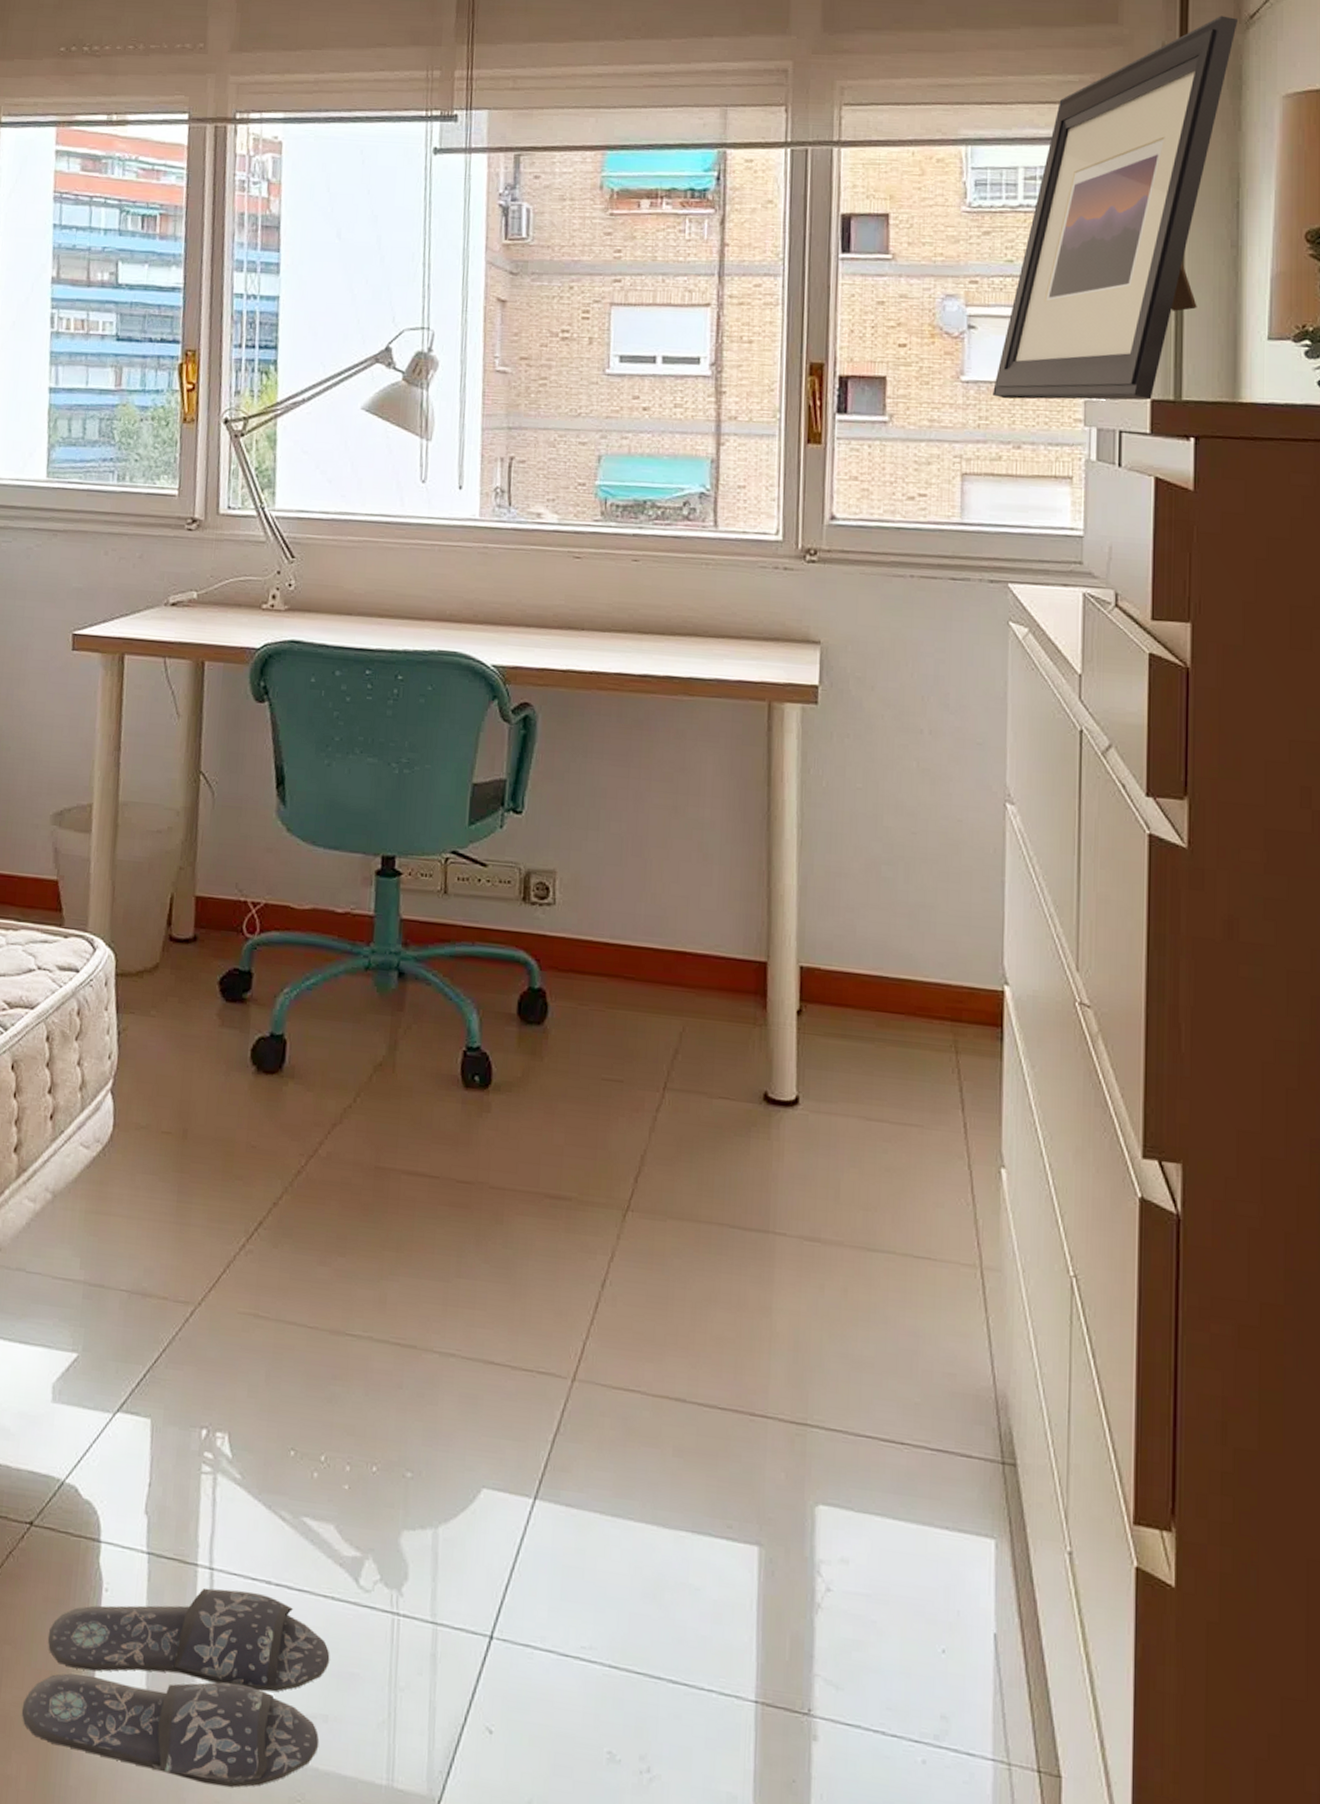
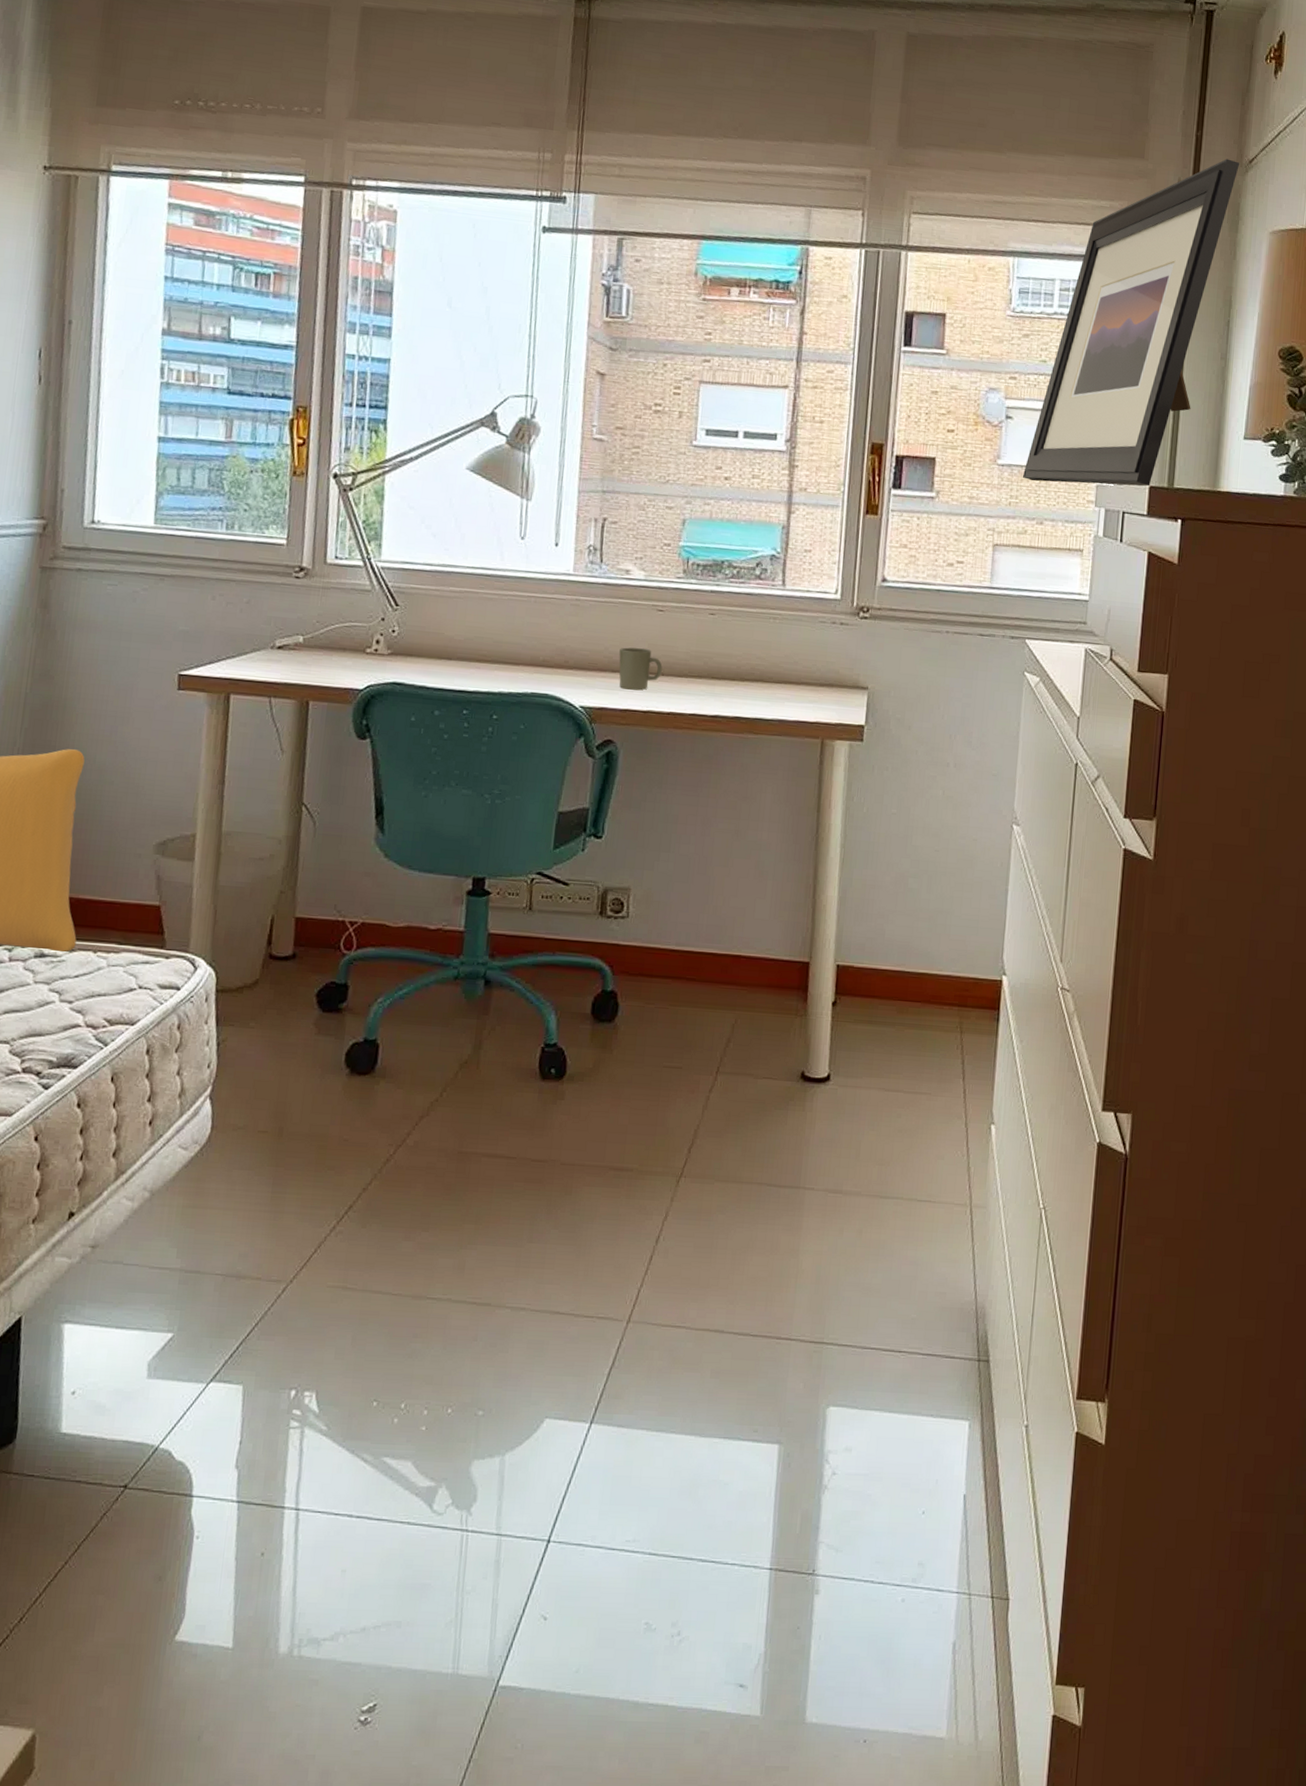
slippers: present [21,1587,330,1788] -> none [114,1525,405,1692]
mug: none [533,599,582,647] -> present [619,647,662,690]

